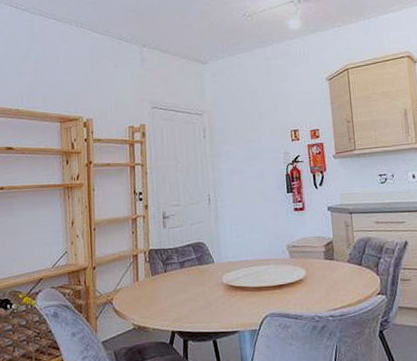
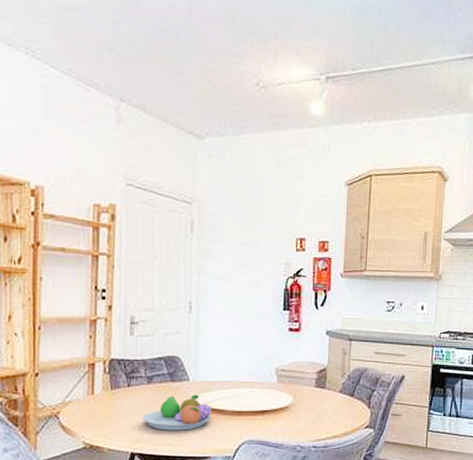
fruit bowl: none [178,274,236,309] -> present [142,394,212,431]

